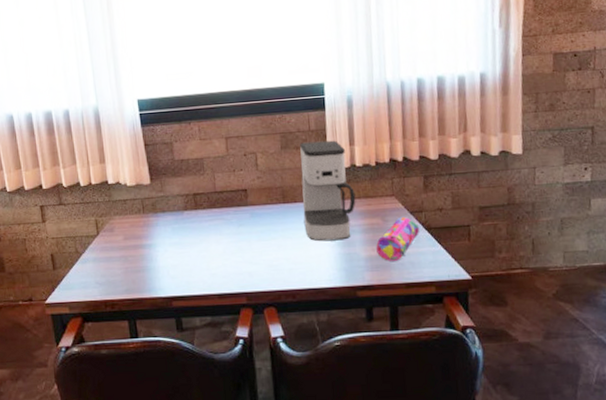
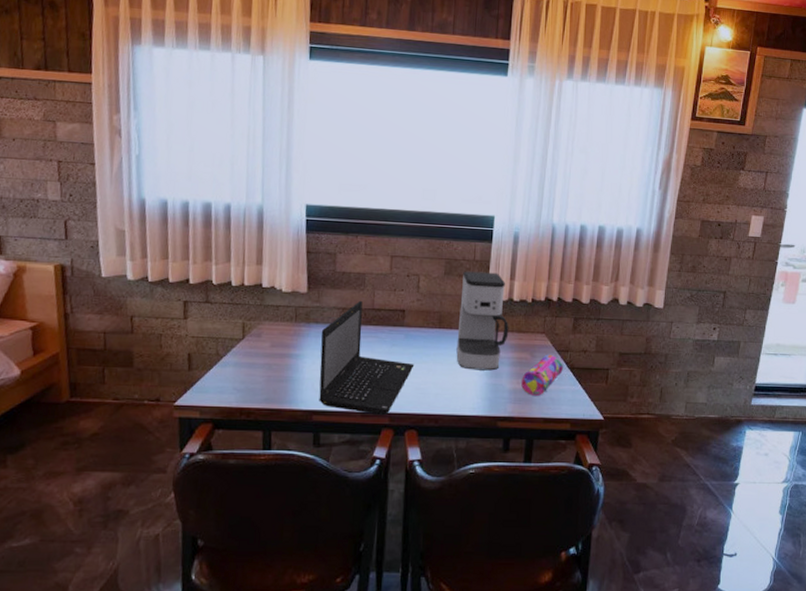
laptop: none [169,185,264,296] -> present [319,300,415,416]

